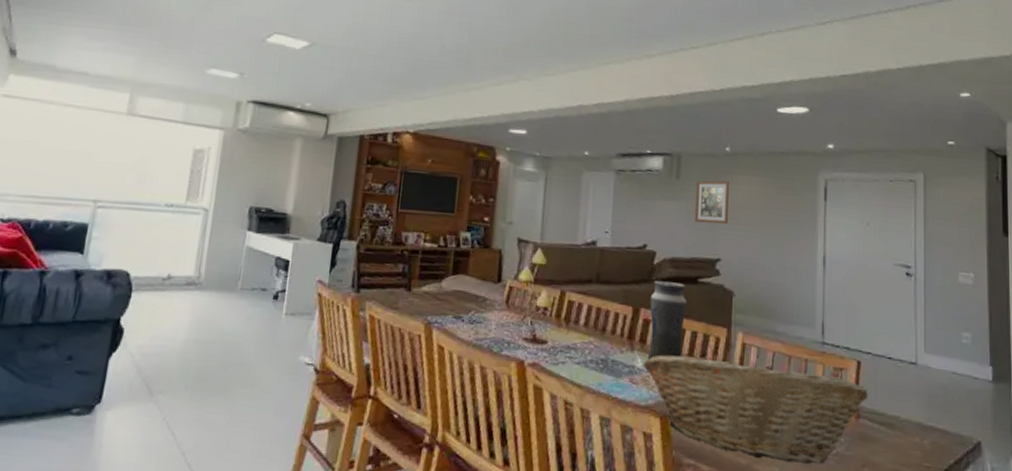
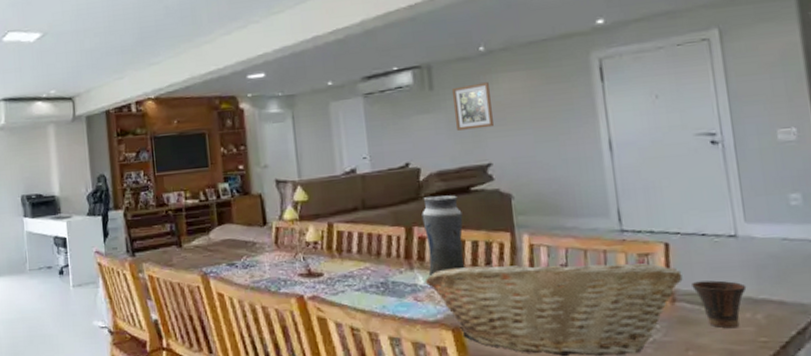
cup: none [875,401,919,451] -> present [692,280,747,329]

